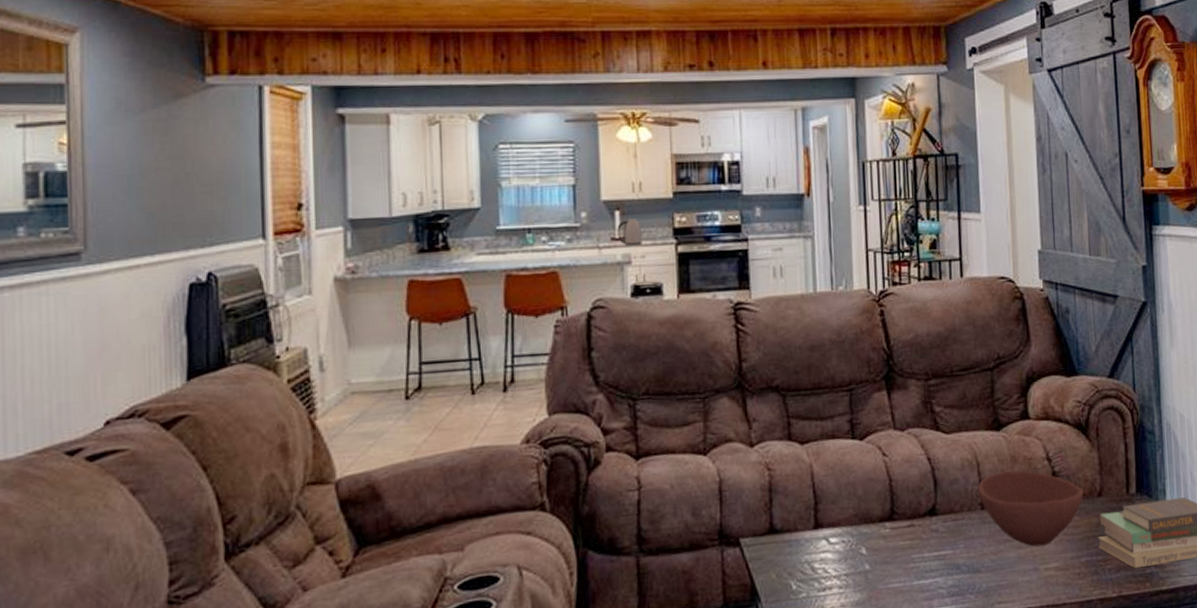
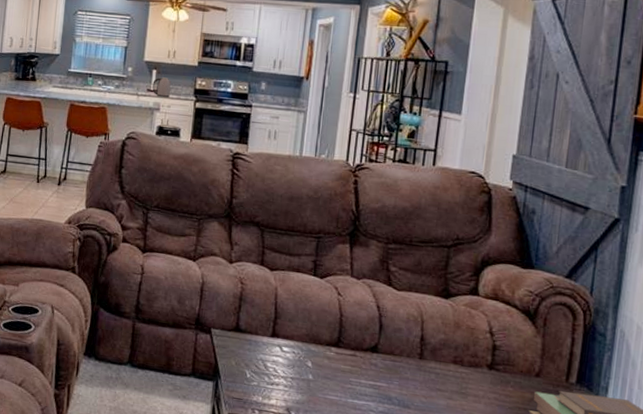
bowl: present [977,470,1084,547] -> none [418,332,522,404]

